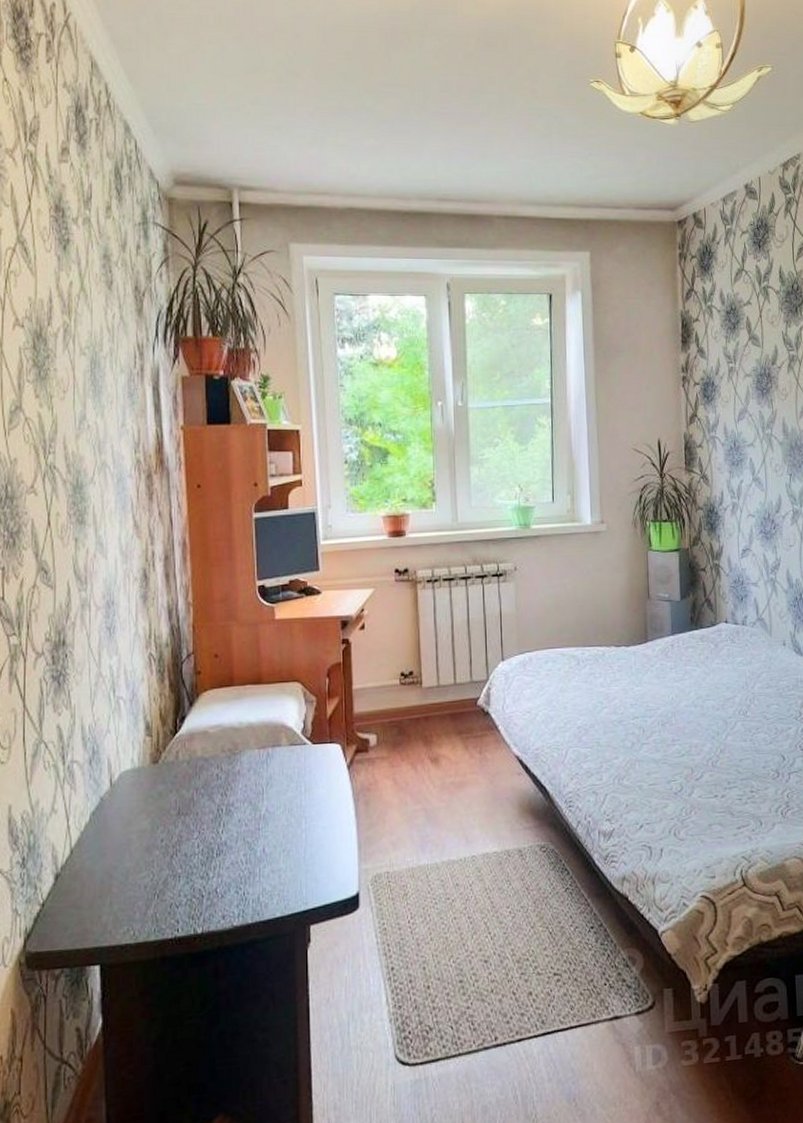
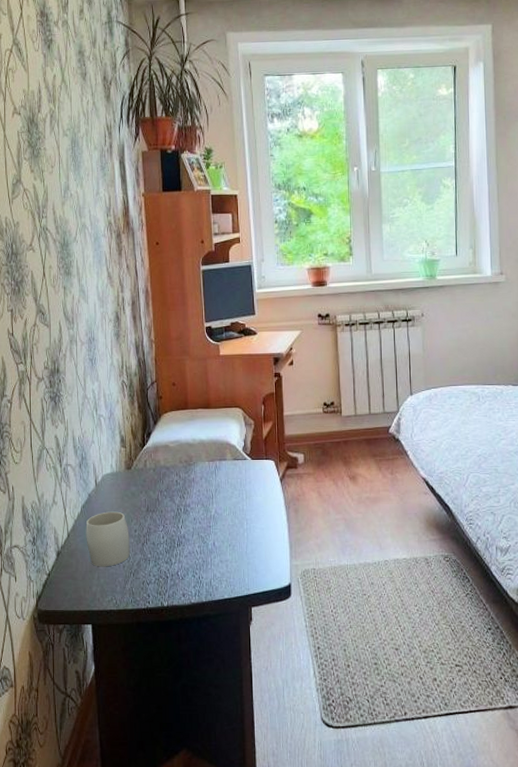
mug: none [95,817,154,890] -> present [86,511,130,567]

